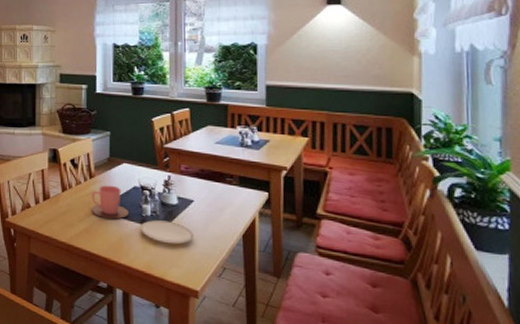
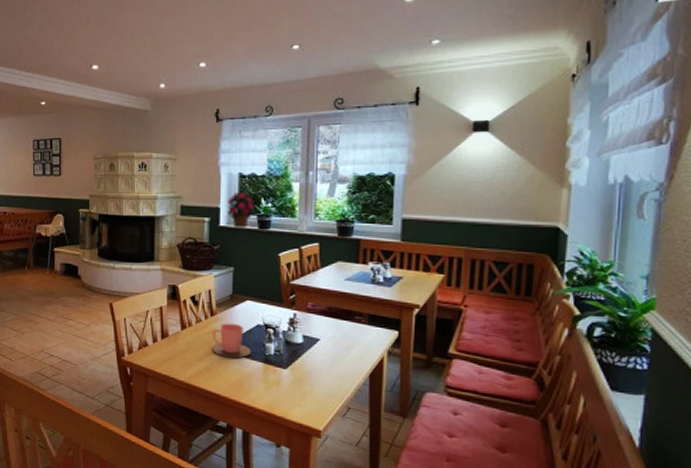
potted flower: none [103,61,130,95] -> present [227,192,256,229]
plate: present [140,220,195,245] -> none [262,359,319,384]

